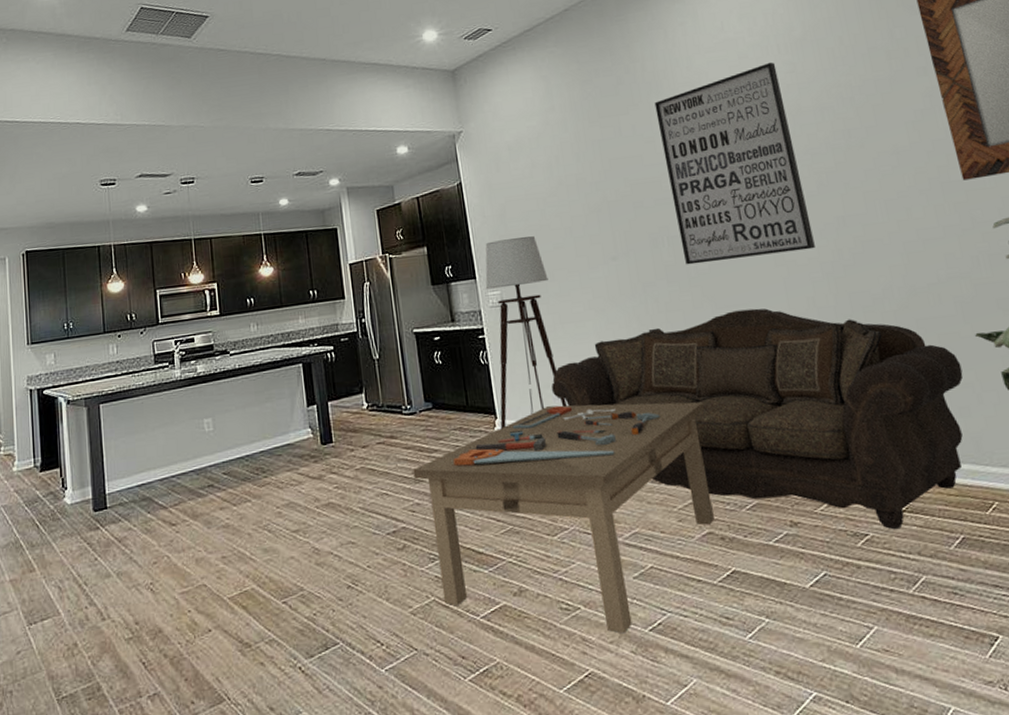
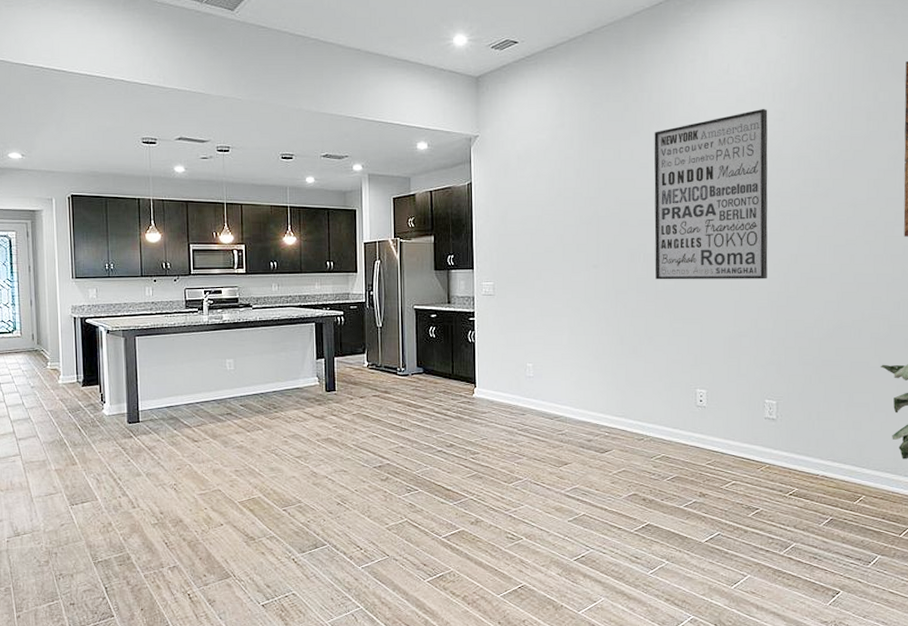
coffee table: present [413,402,715,634] -> none [401,382,649,561]
floor lamp: present [485,236,567,428] -> none [479,237,536,395]
sofa: present [551,308,964,529] -> none [526,323,863,507]

